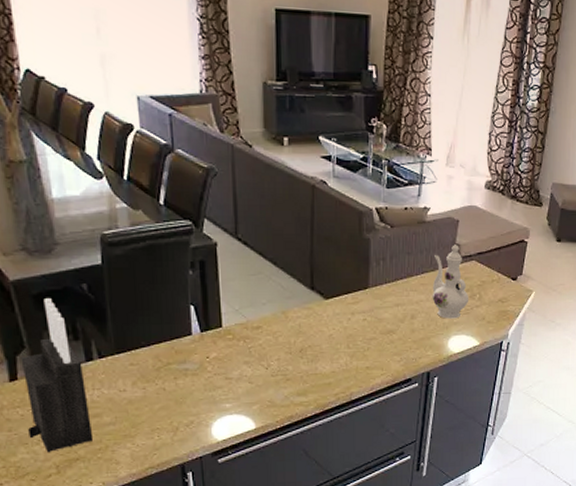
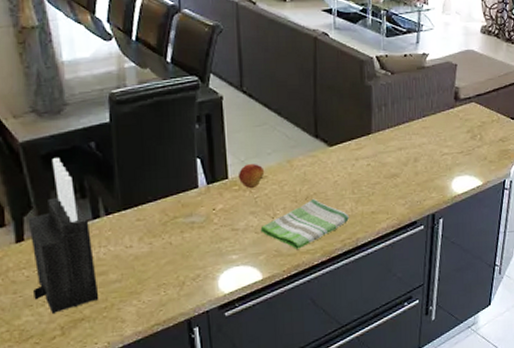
fruit: none [232,314,259,339] -> present [238,164,265,189]
dish towel: none [254,351,343,401] -> present [260,198,349,249]
ewer: present [432,245,469,319] -> none [434,88,471,160]

